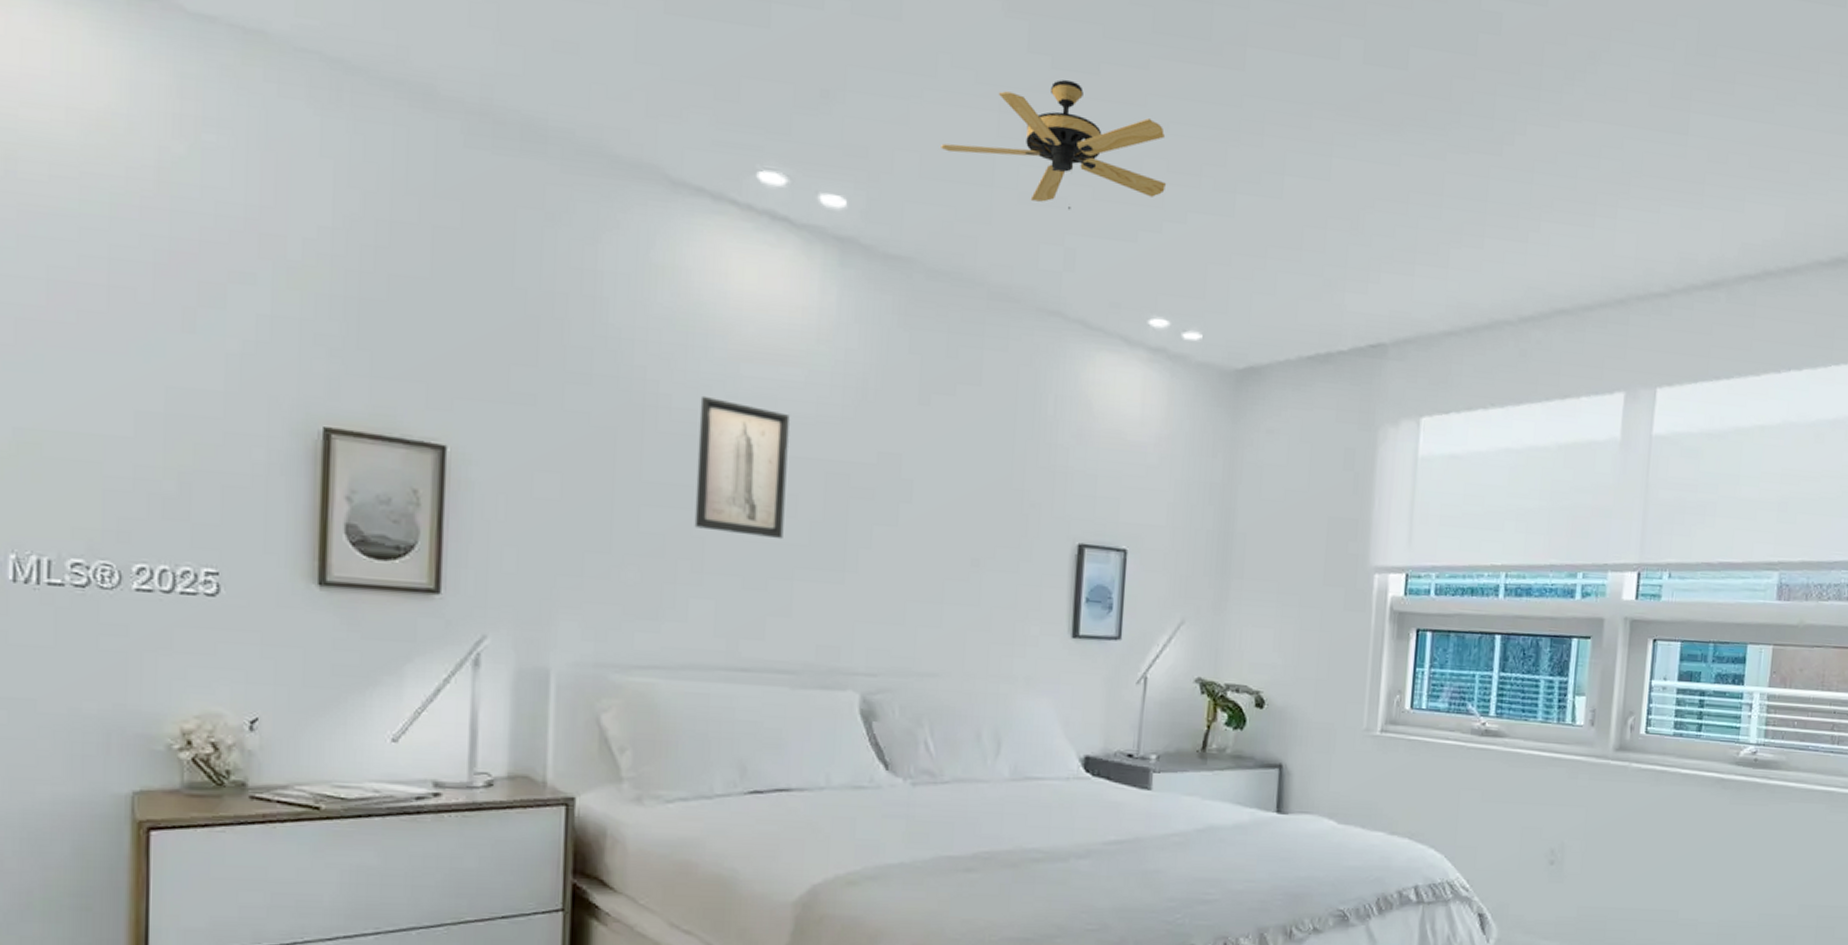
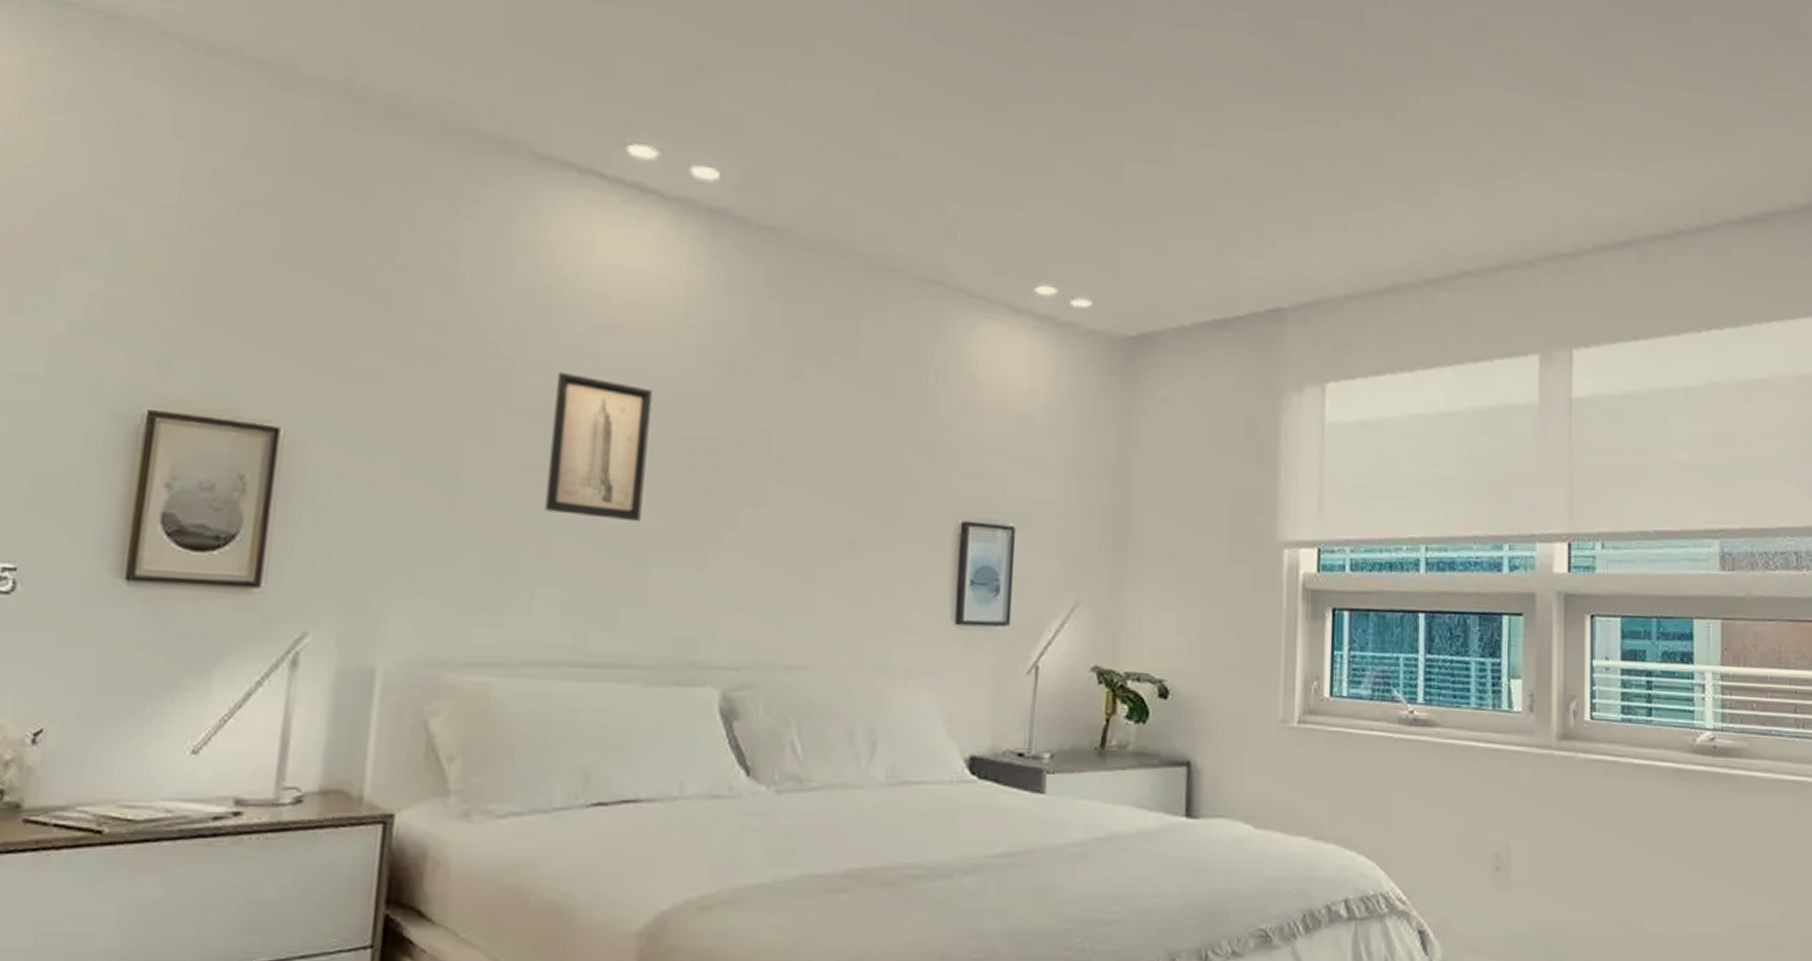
ceiling fan: present [941,79,1167,210] -> none [818,52,1052,179]

